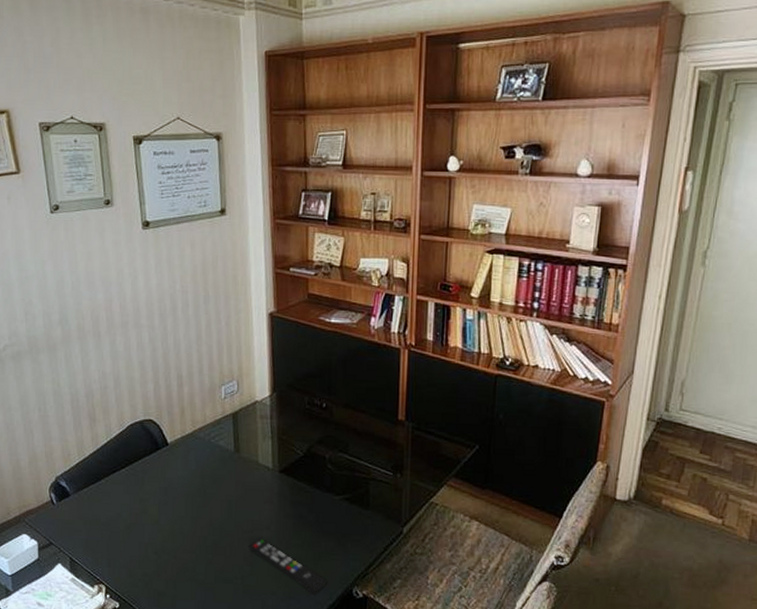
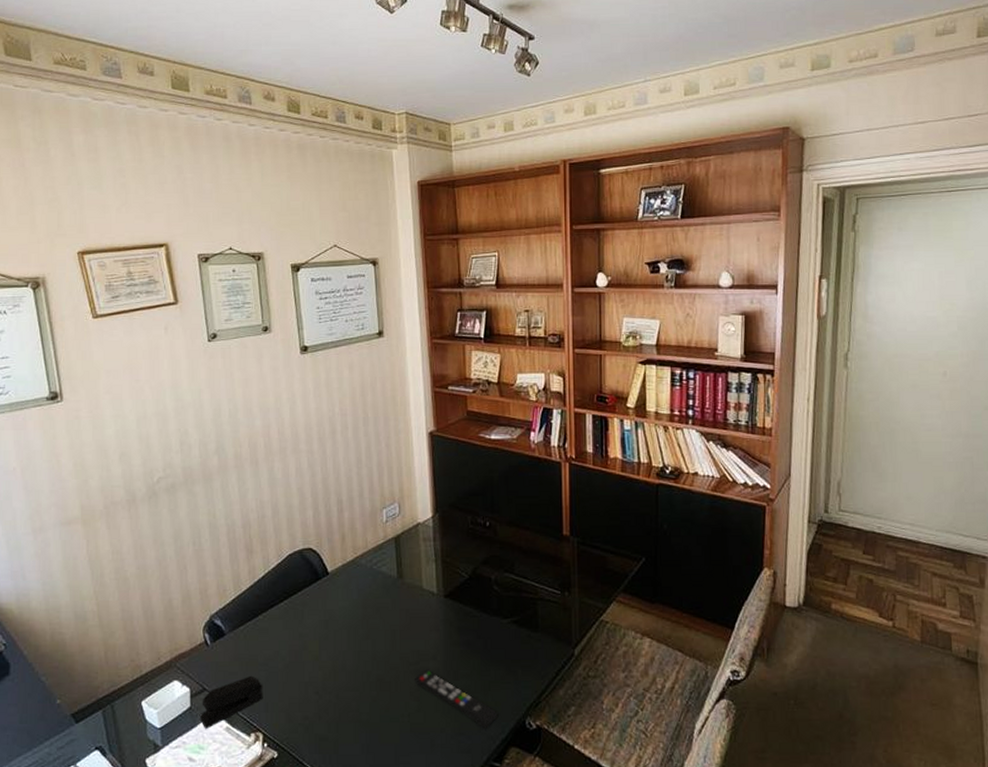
stapler: none [48,533,106,579] -> present [200,675,263,730]

